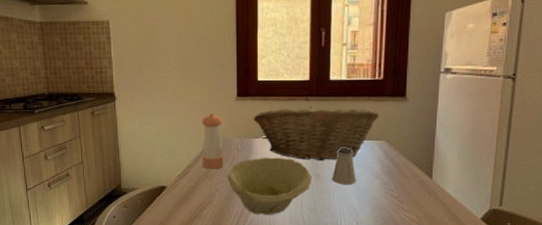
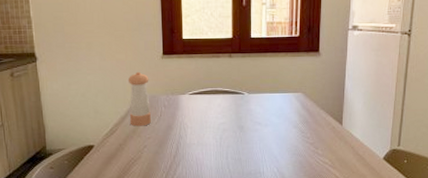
bowl: present [227,157,312,215] -> none [155,112,236,167]
fruit basket: present [253,105,379,160] -> none [179,62,296,113]
saltshaker: present [332,148,356,185] -> none [254,101,276,135]

